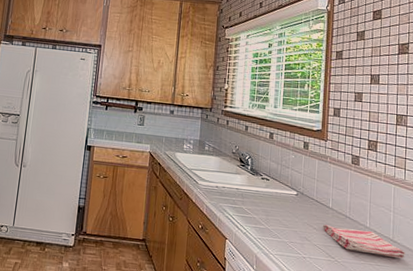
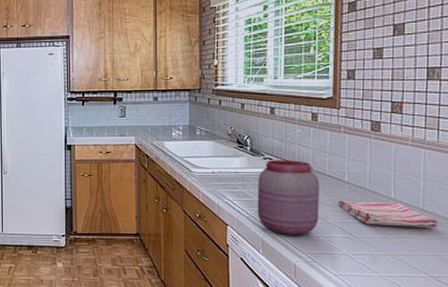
jar: none [253,180,308,255] -> present [257,160,320,235]

